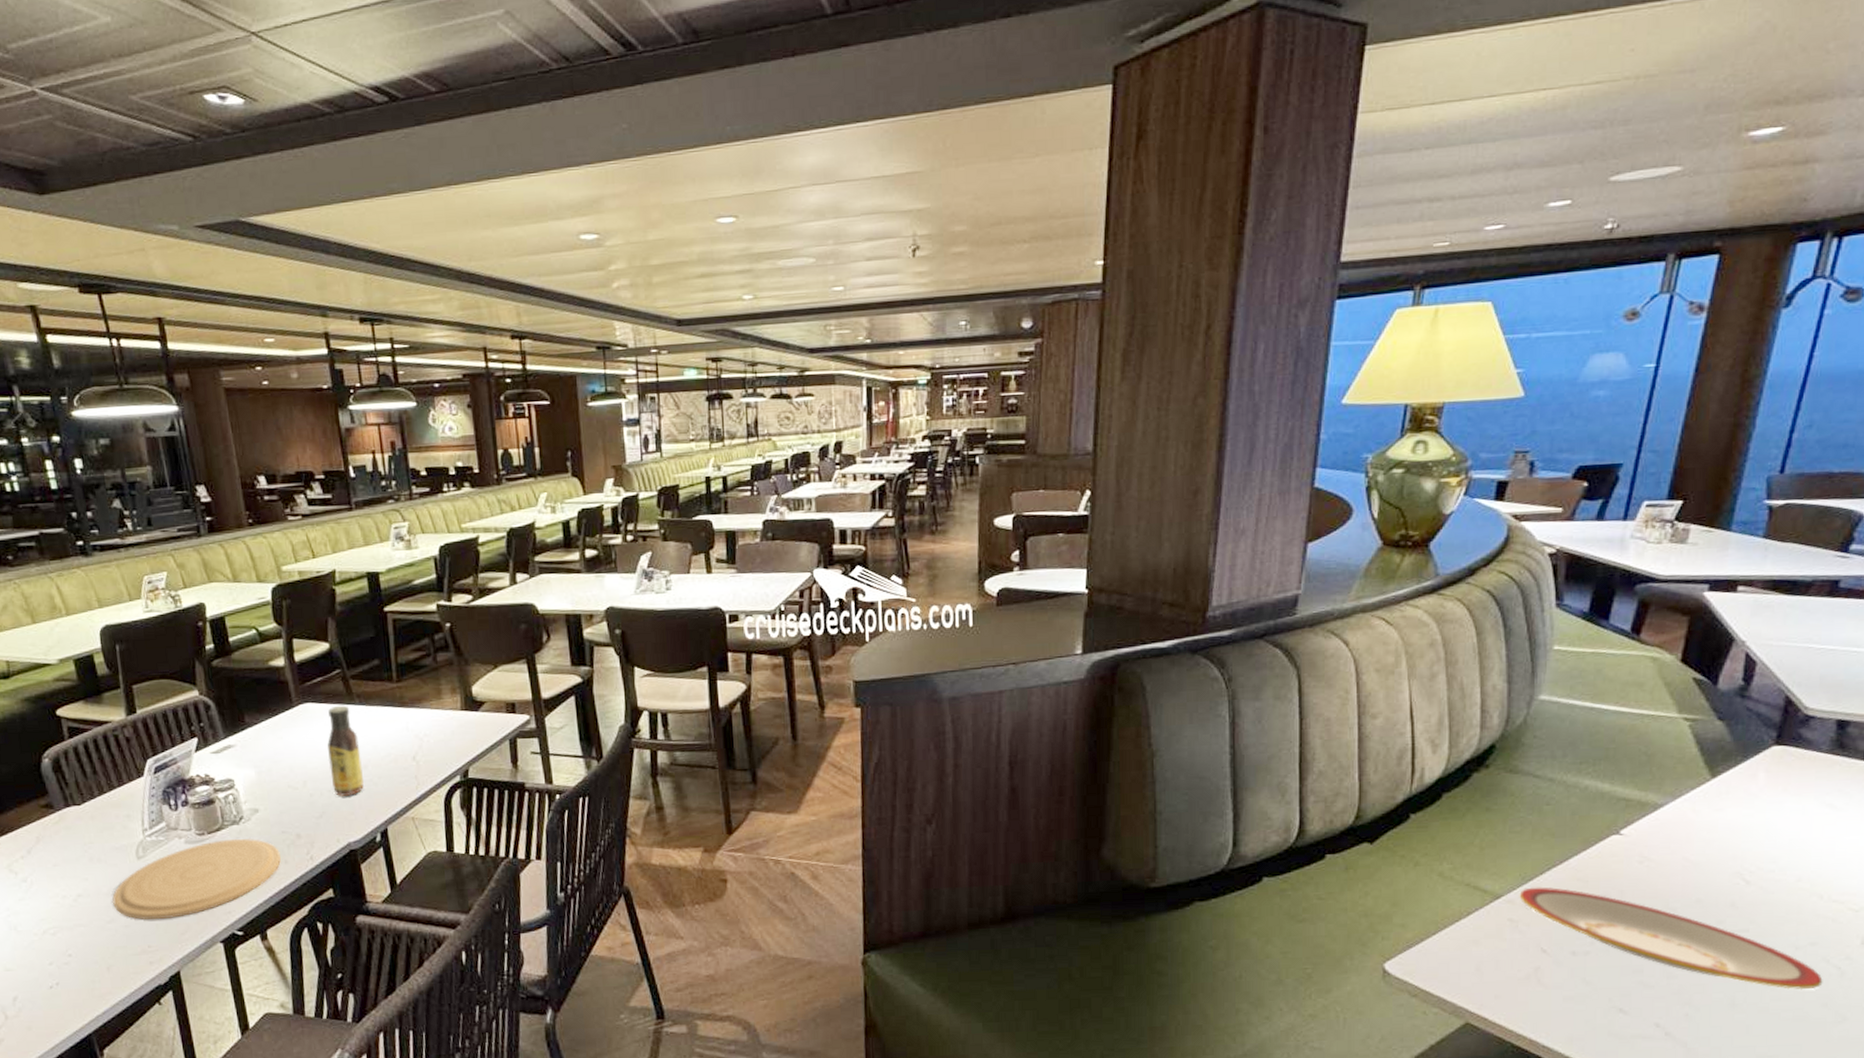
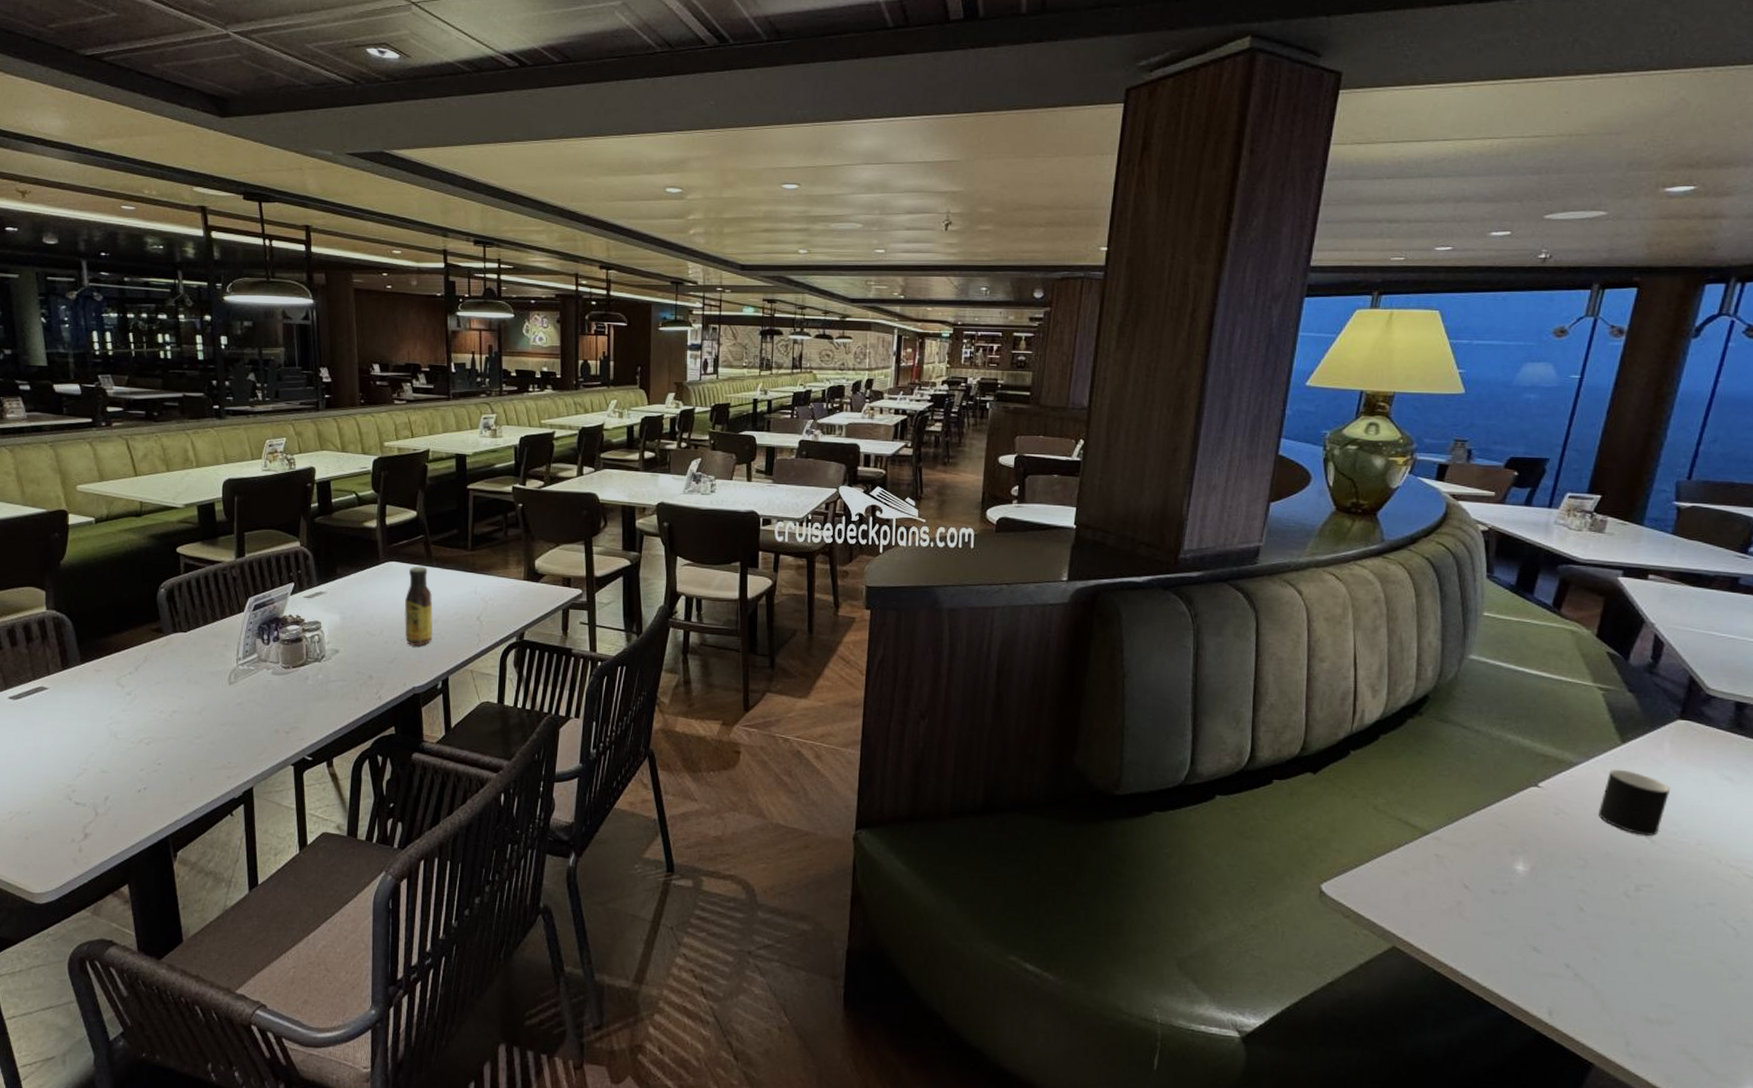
plate: present [112,839,281,920] -> none [203,674,353,740]
plate: present [1519,887,1823,990] -> none [1445,827,1720,946]
cup: none [1686,806,1766,877] -> present [1598,769,1670,836]

